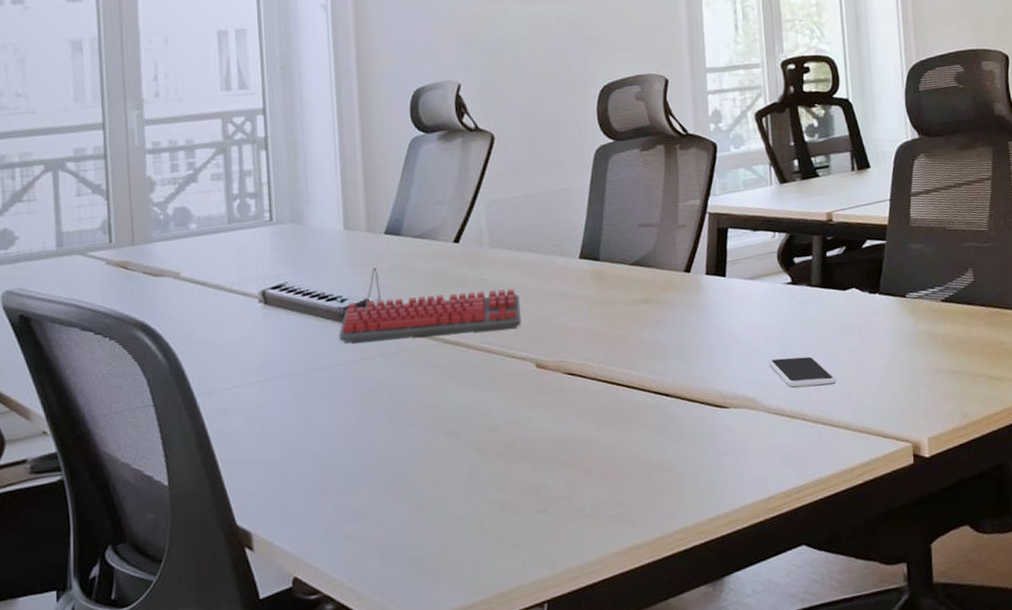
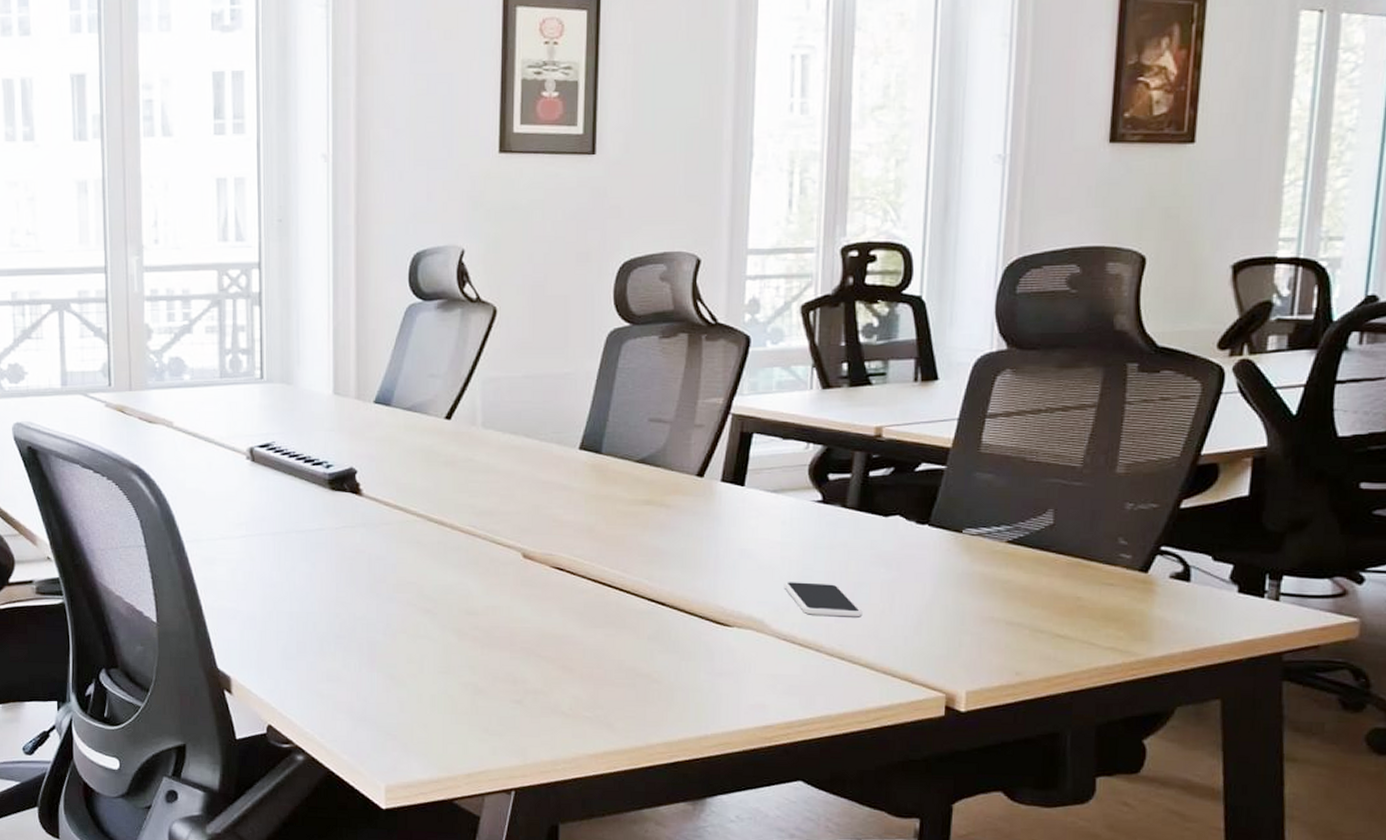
computer keyboard: present [339,267,521,343] -> none [322,435,510,514]

